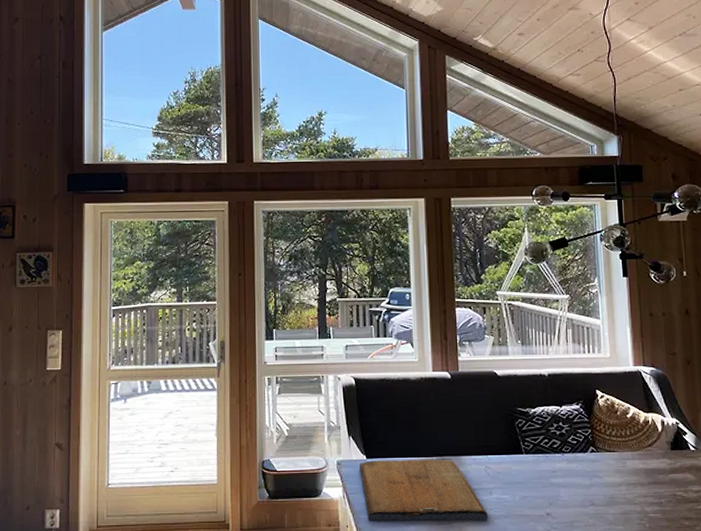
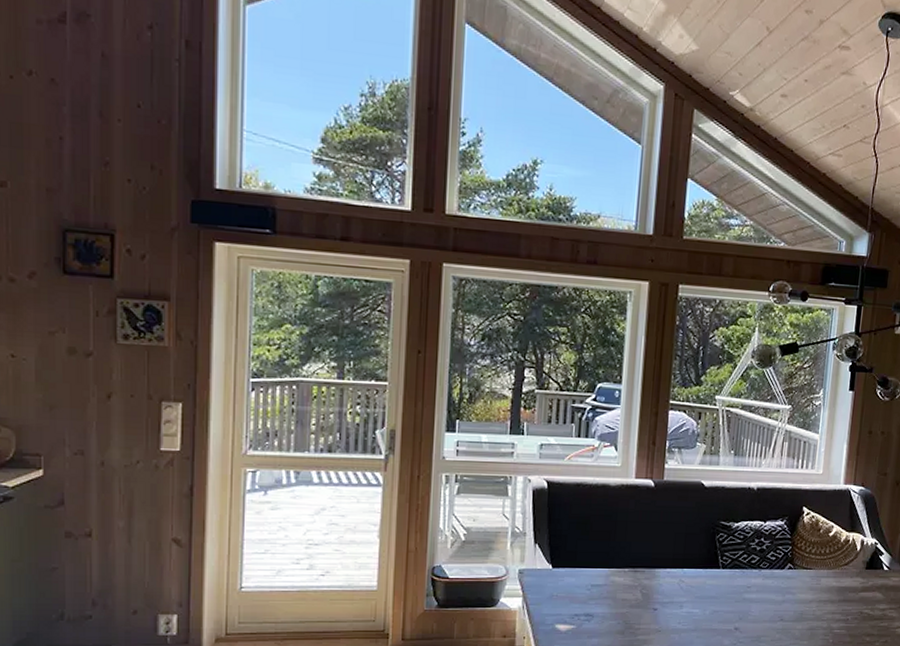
religious icon: present [359,459,488,522] -> none [543,570,675,635]

